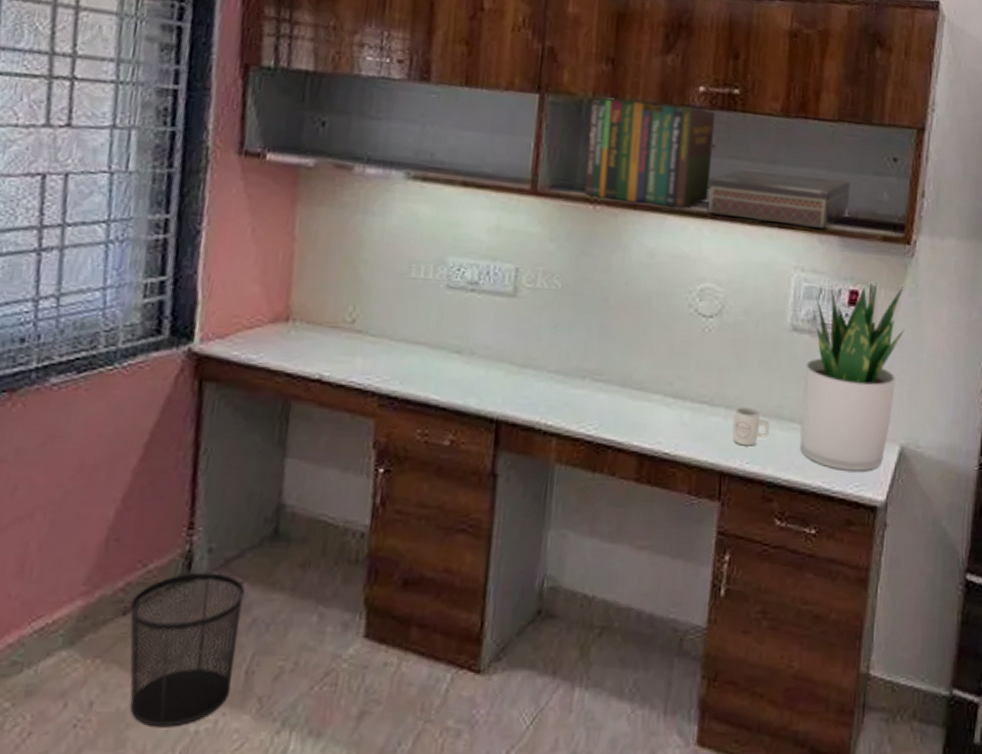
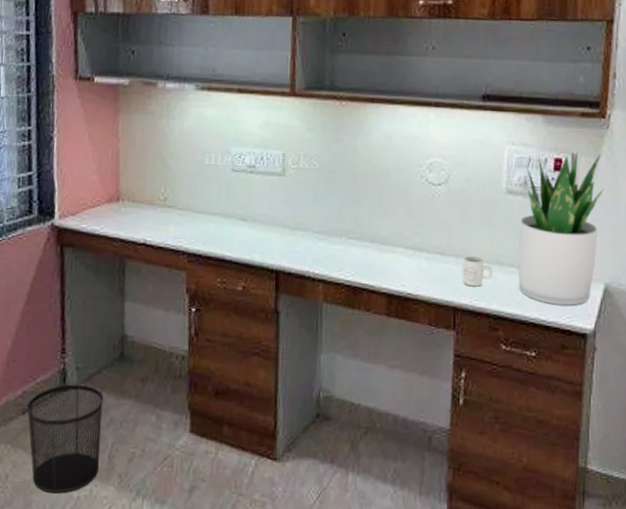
books: present [584,97,716,209] -> none [331,15,434,100]
decorative box: present [707,169,851,229] -> none [431,64,551,109]

